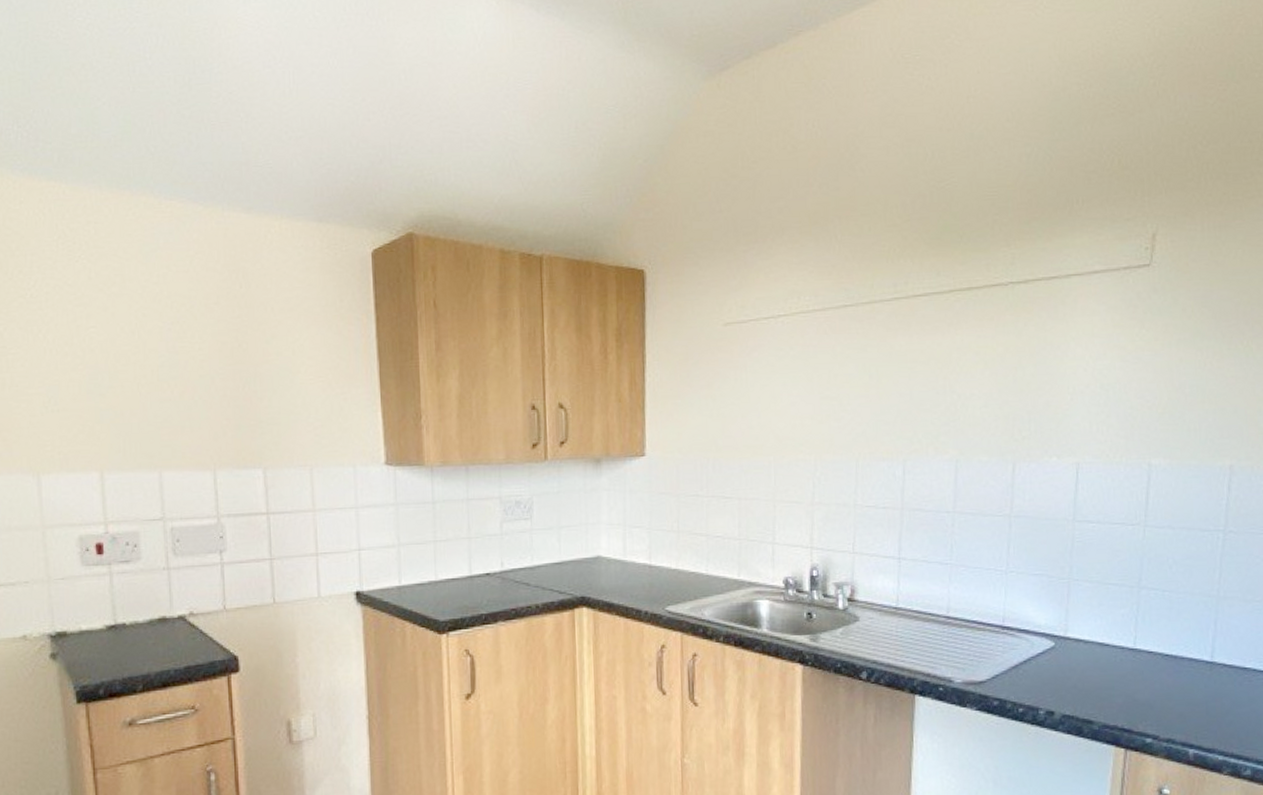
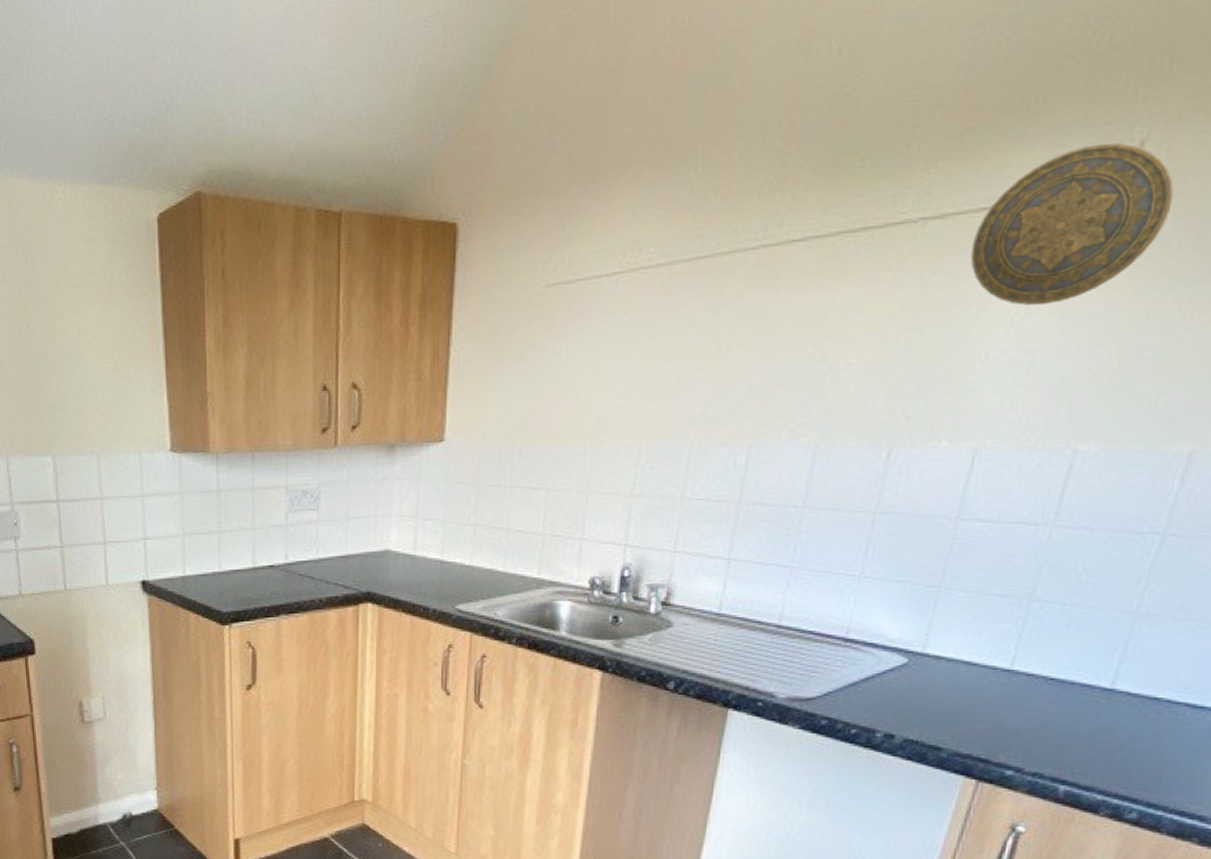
decorative plate: none [1049,234,1182,351] -> present [970,143,1174,306]

